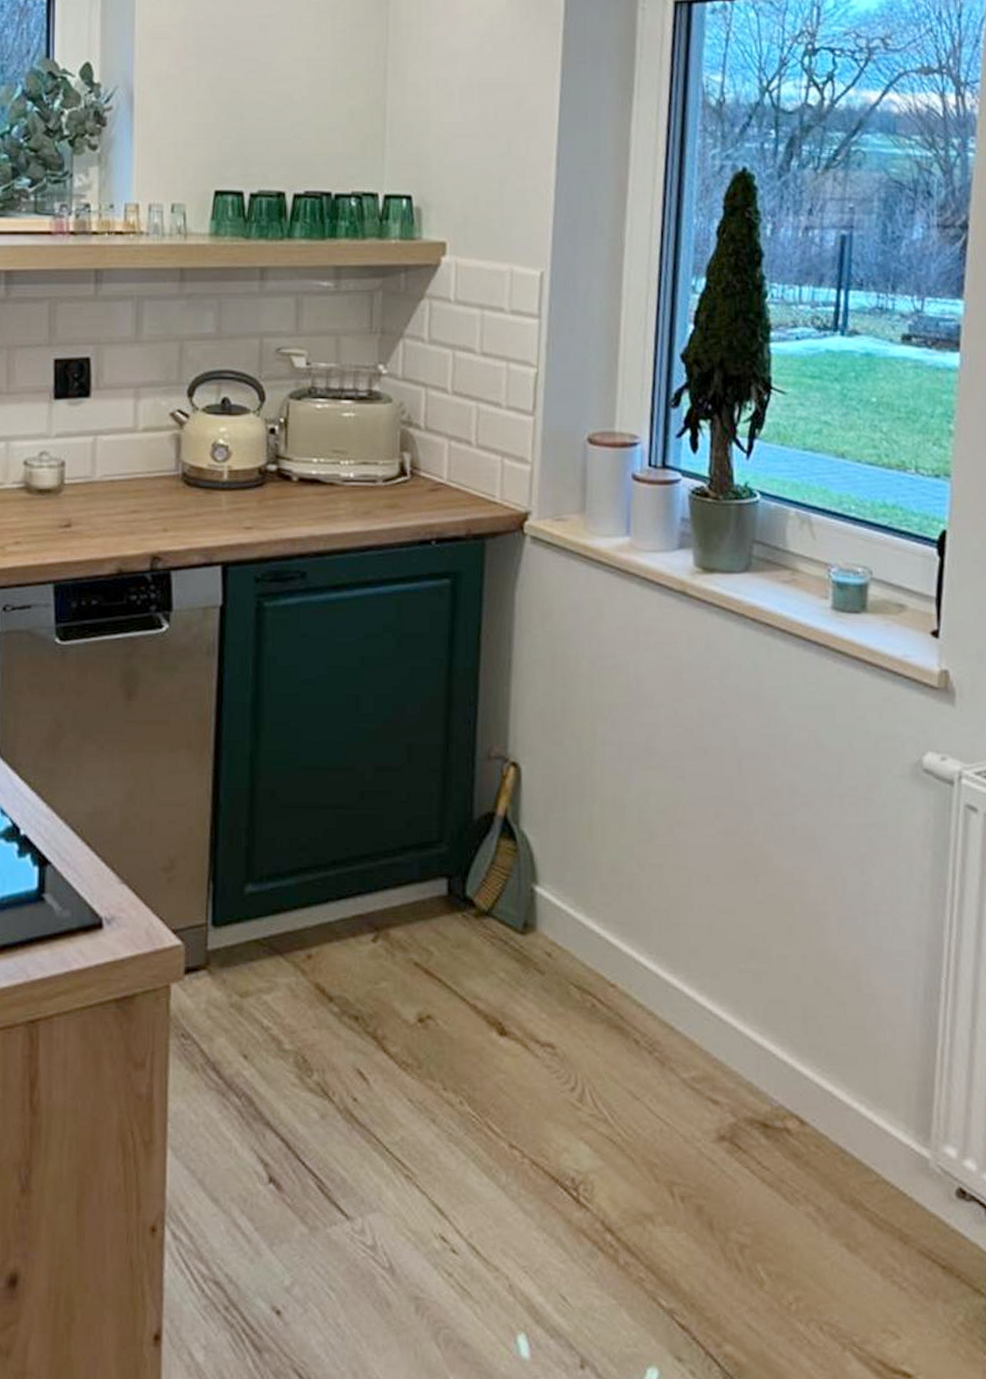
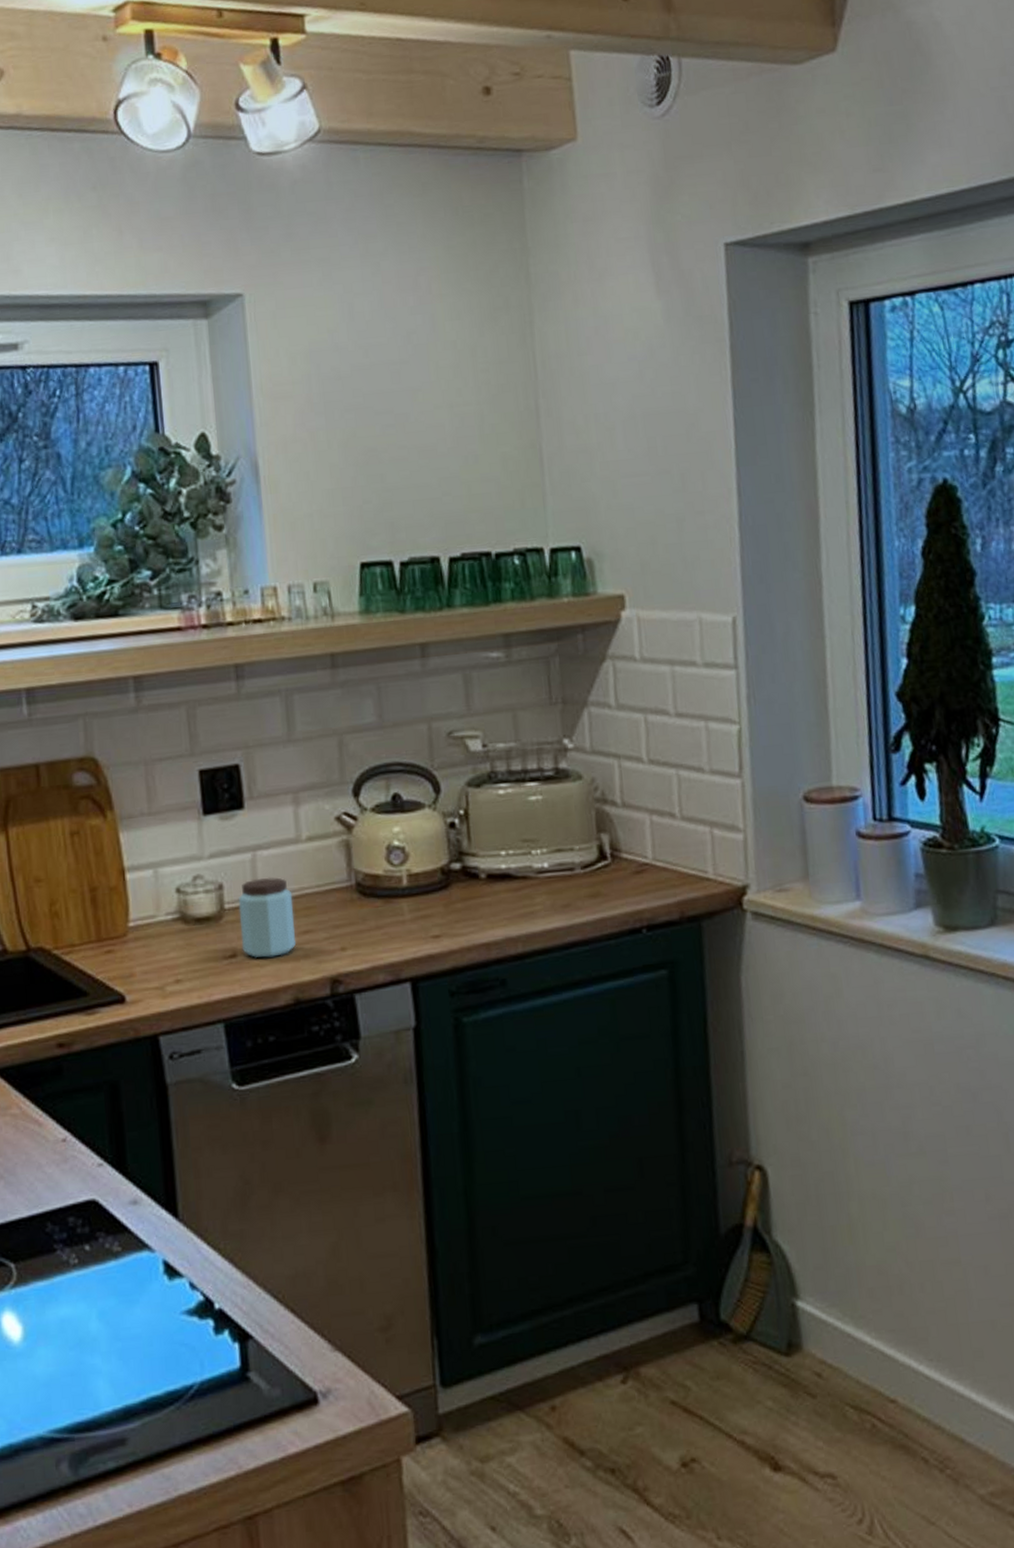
peanut butter: none [76,459,125,531] -> present [238,877,297,959]

